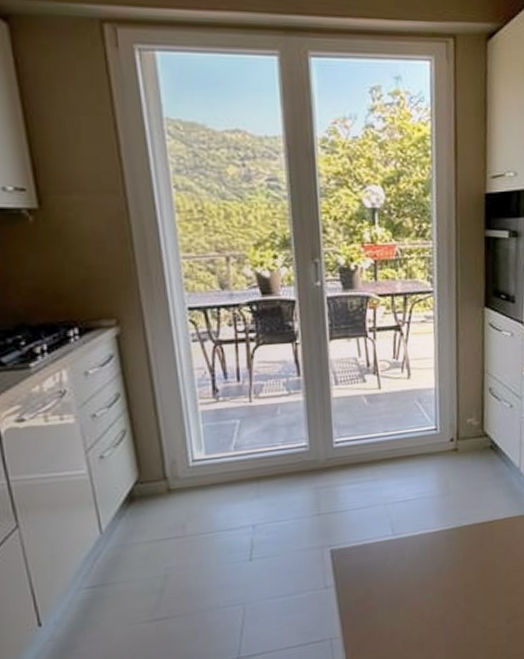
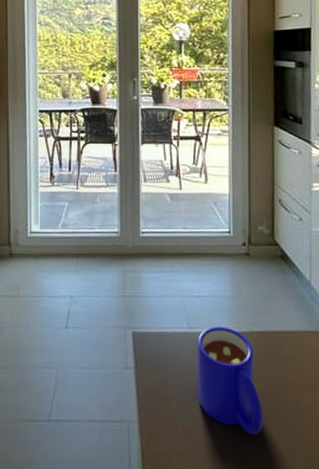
mug: none [403,526,473,623] -> present [197,326,264,435]

